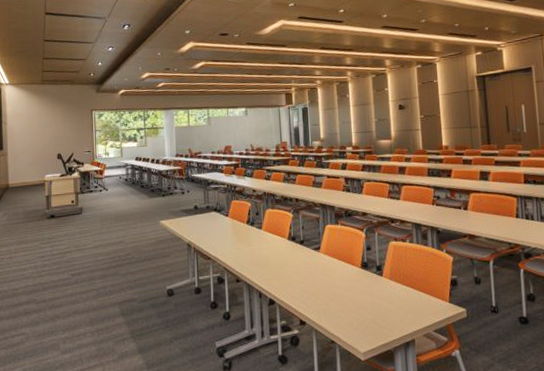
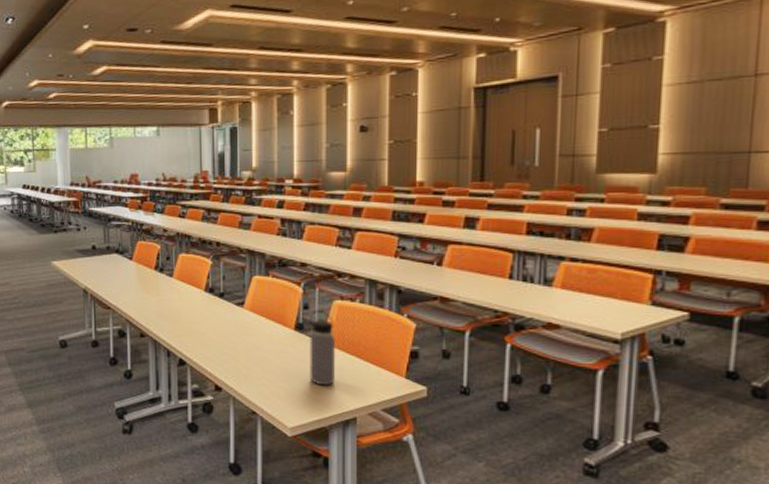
water bottle: none [372,250,395,314] -> present [309,310,335,386]

